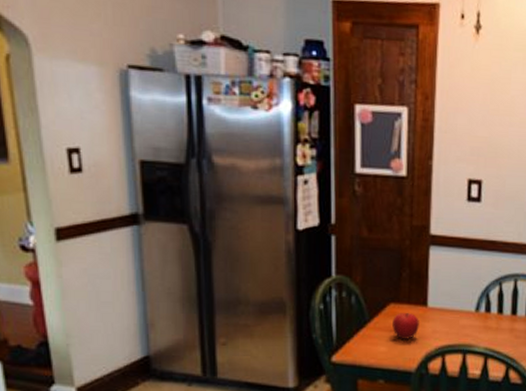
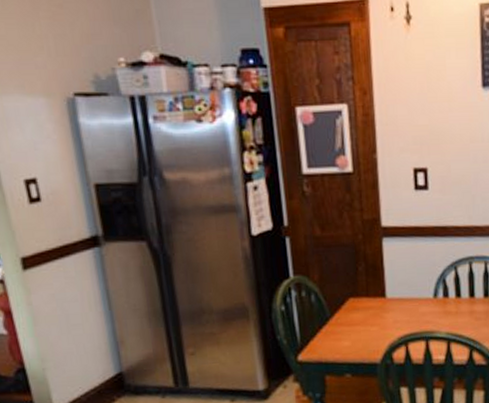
fruit: present [392,312,419,339] -> none [353,305,380,332]

